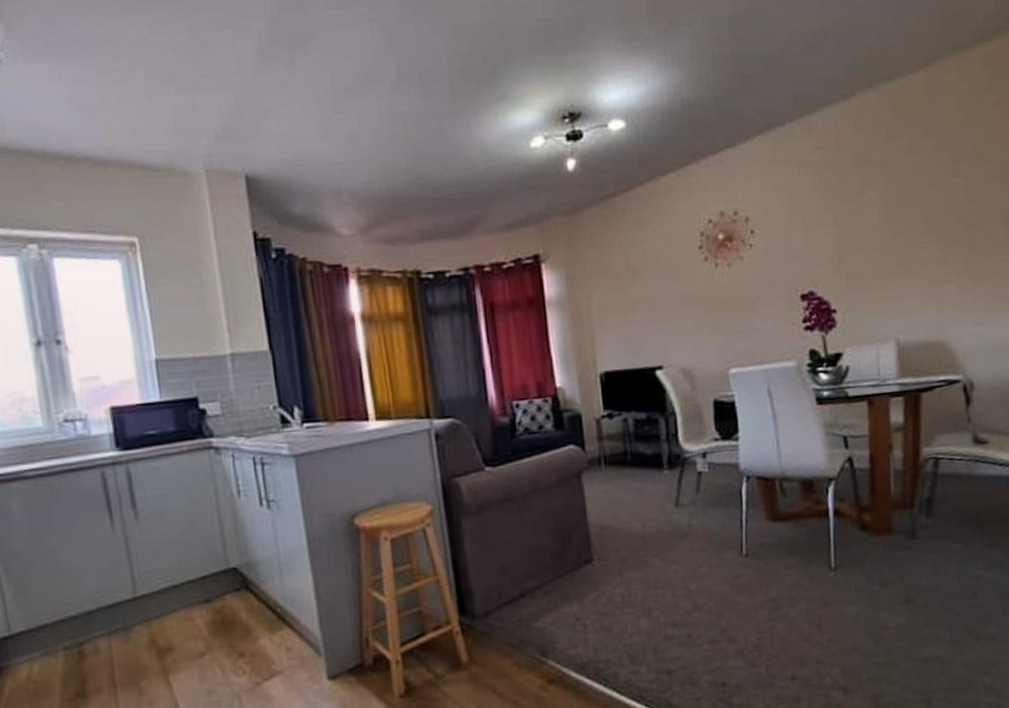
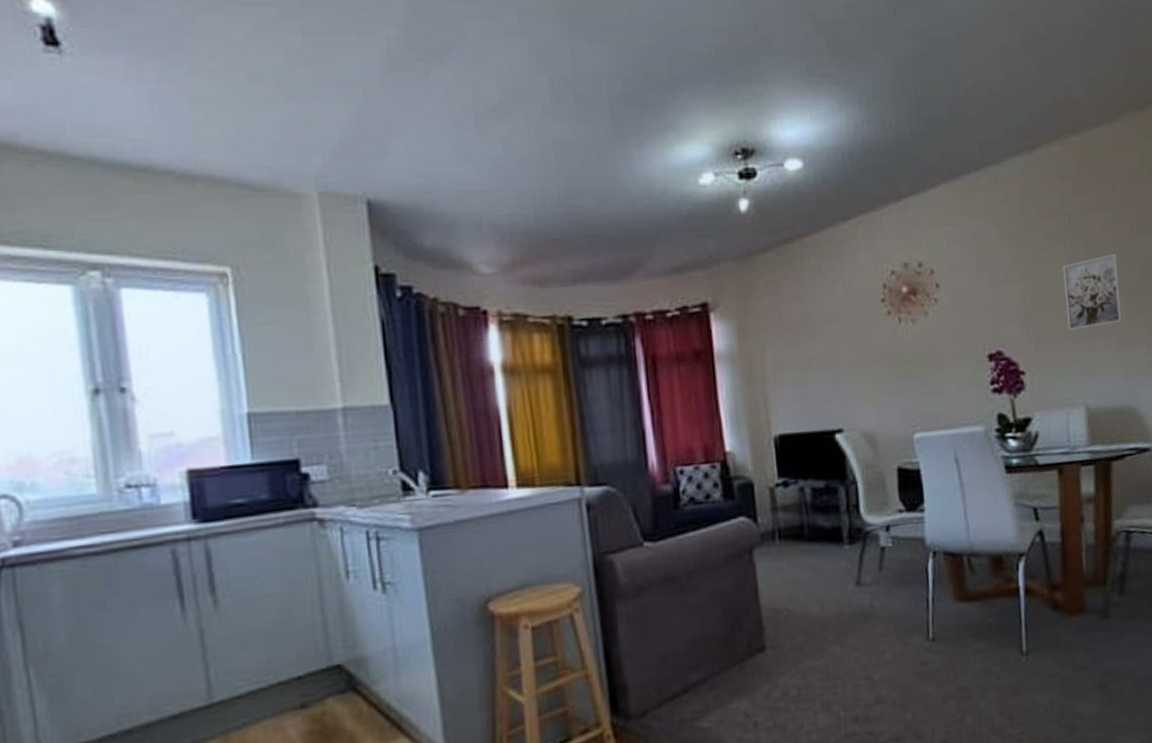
wall art: none [874,194,935,271] -> present [1062,253,1123,332]

